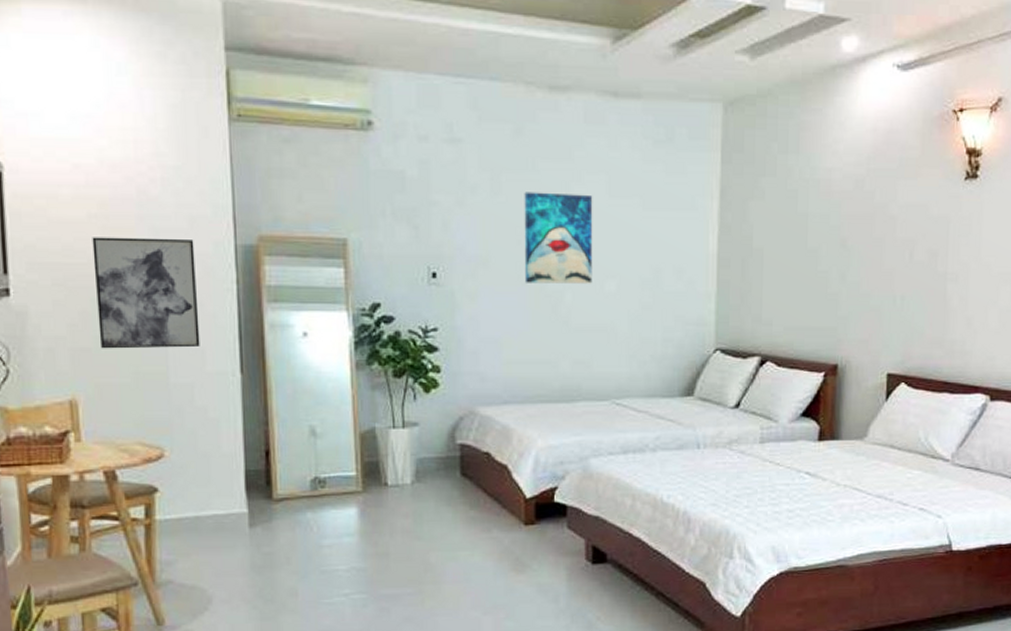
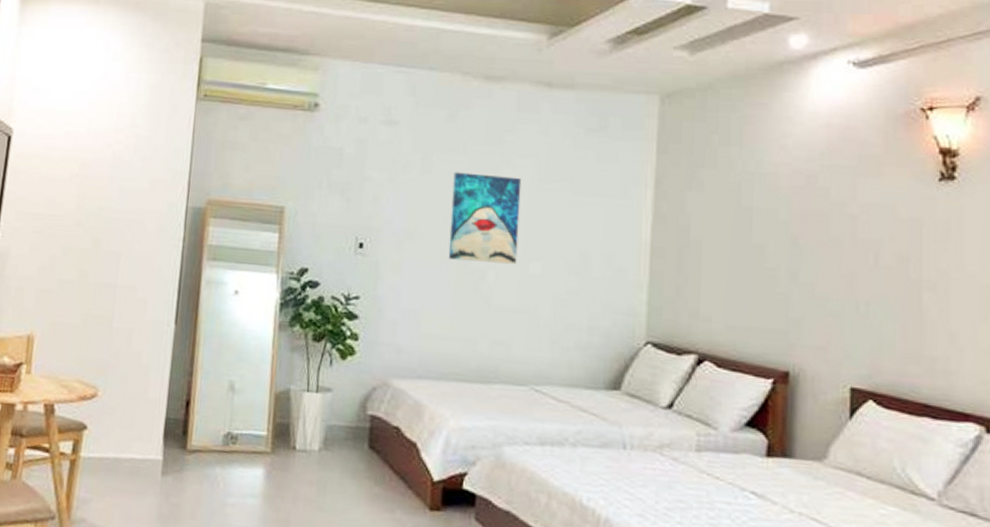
wall art: present [92,237,200,349] -> none [61,193,153,297]

